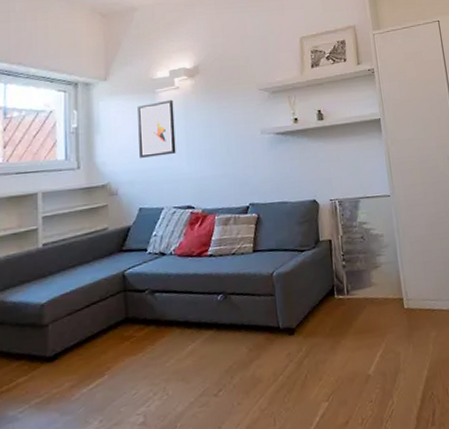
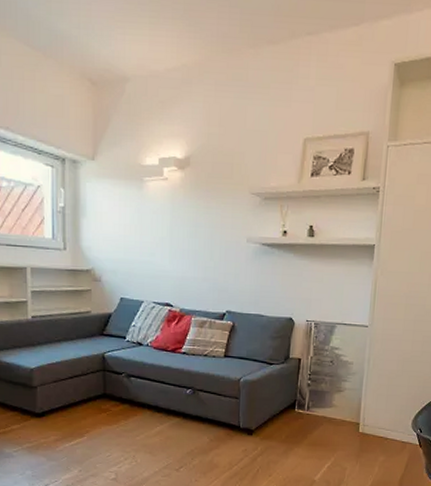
wall art: present [138,99,176,158] -> none [124,191,161,250]

